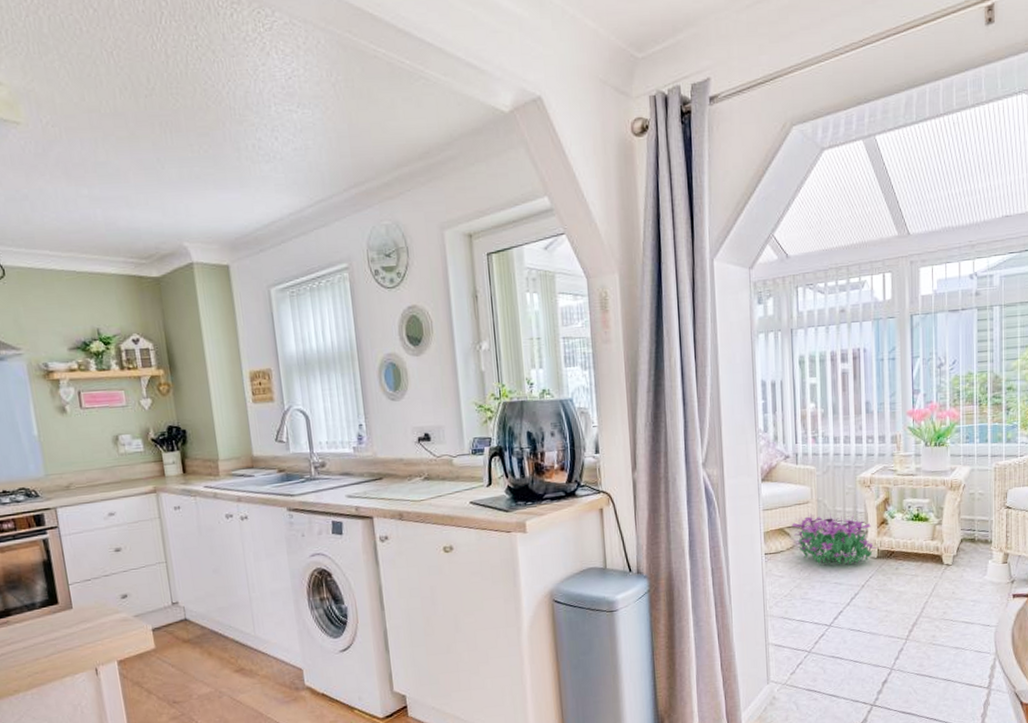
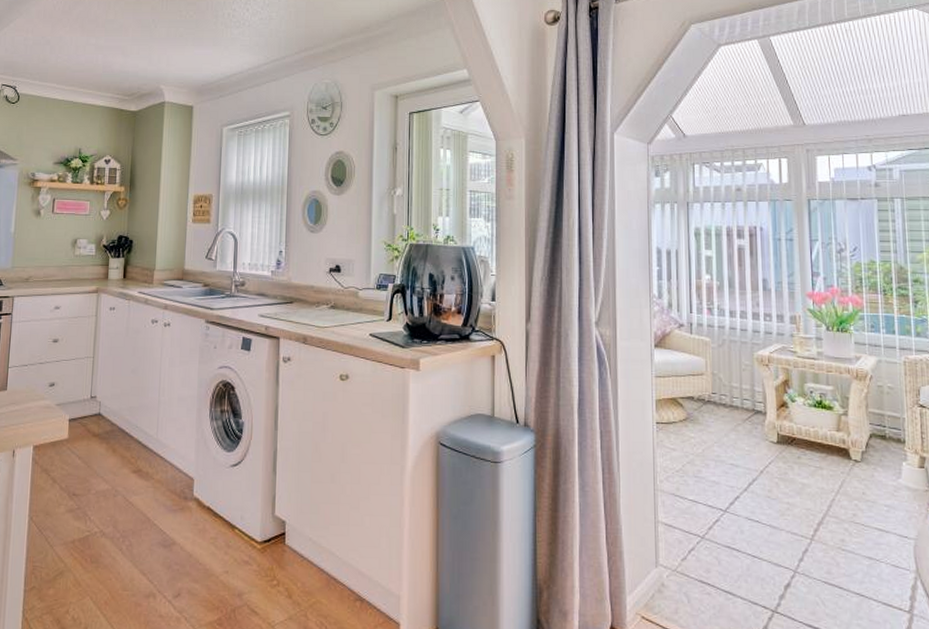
decorative plant: present [791,512,876,565] -> none [685,385,776,446]

